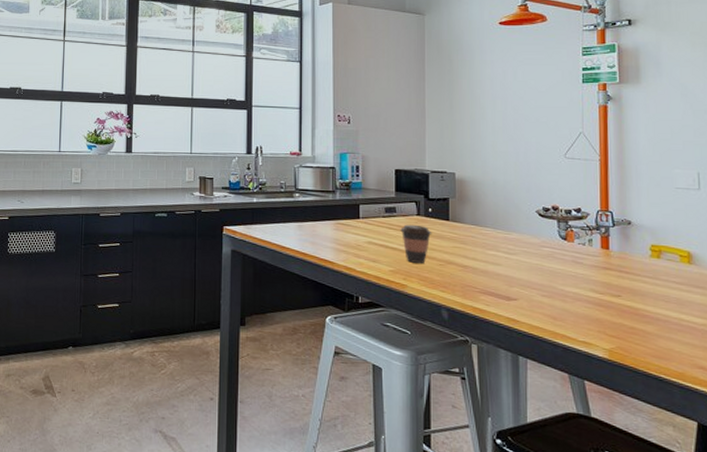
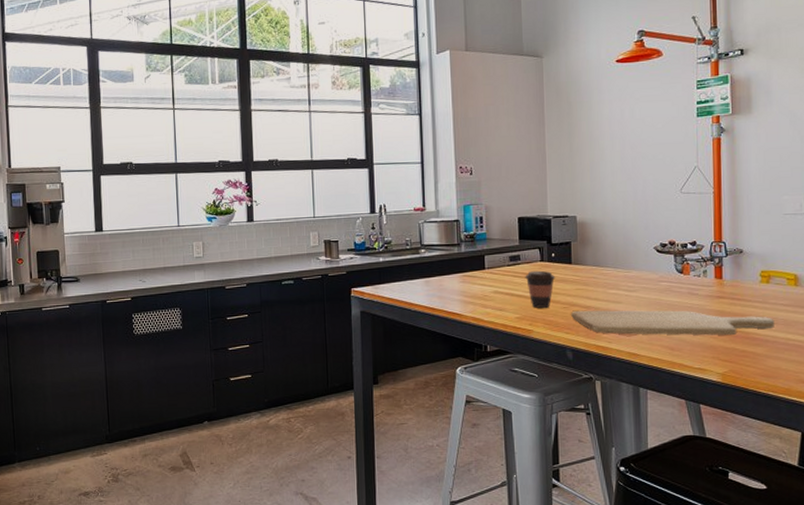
chopping board: none [448,269,666,309] -> present [571,310,775,335]

